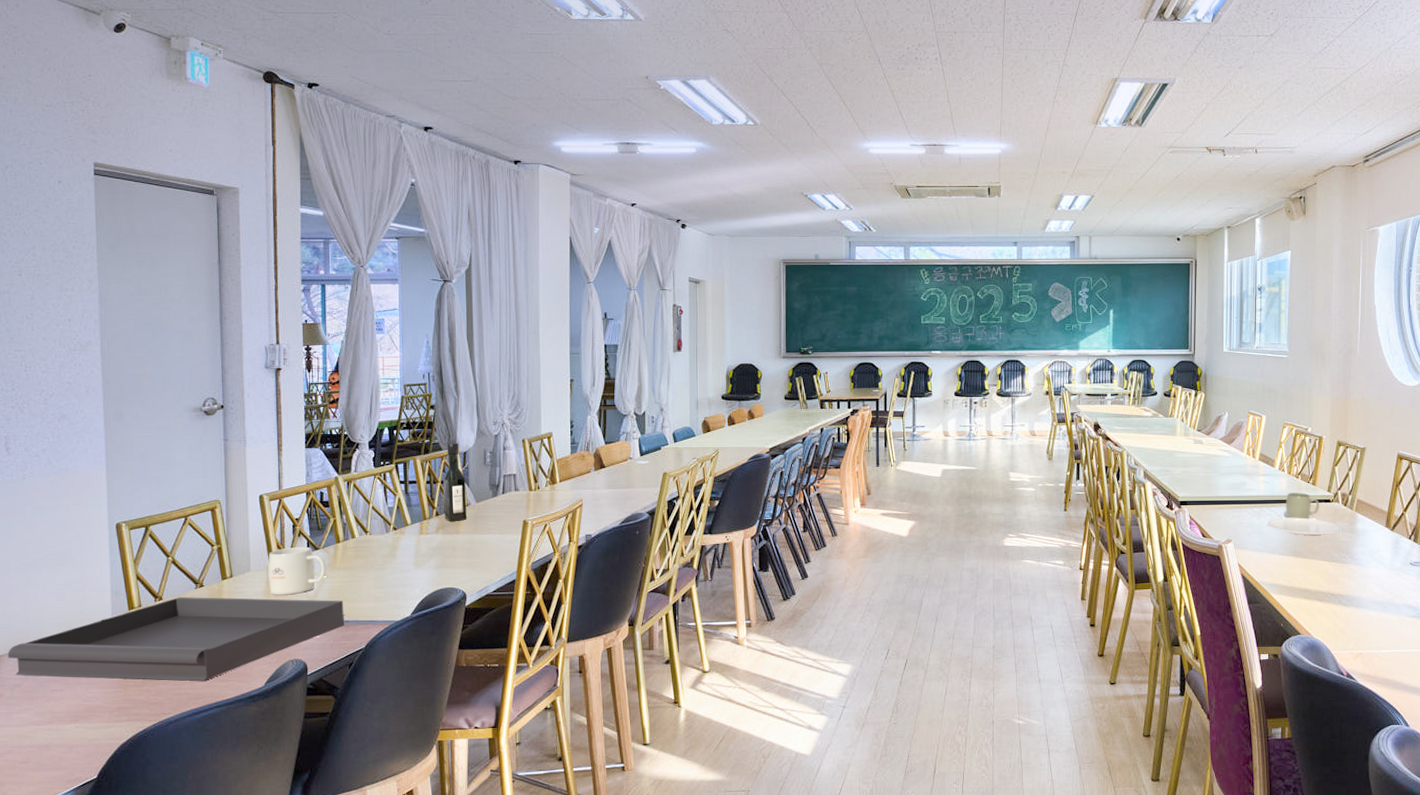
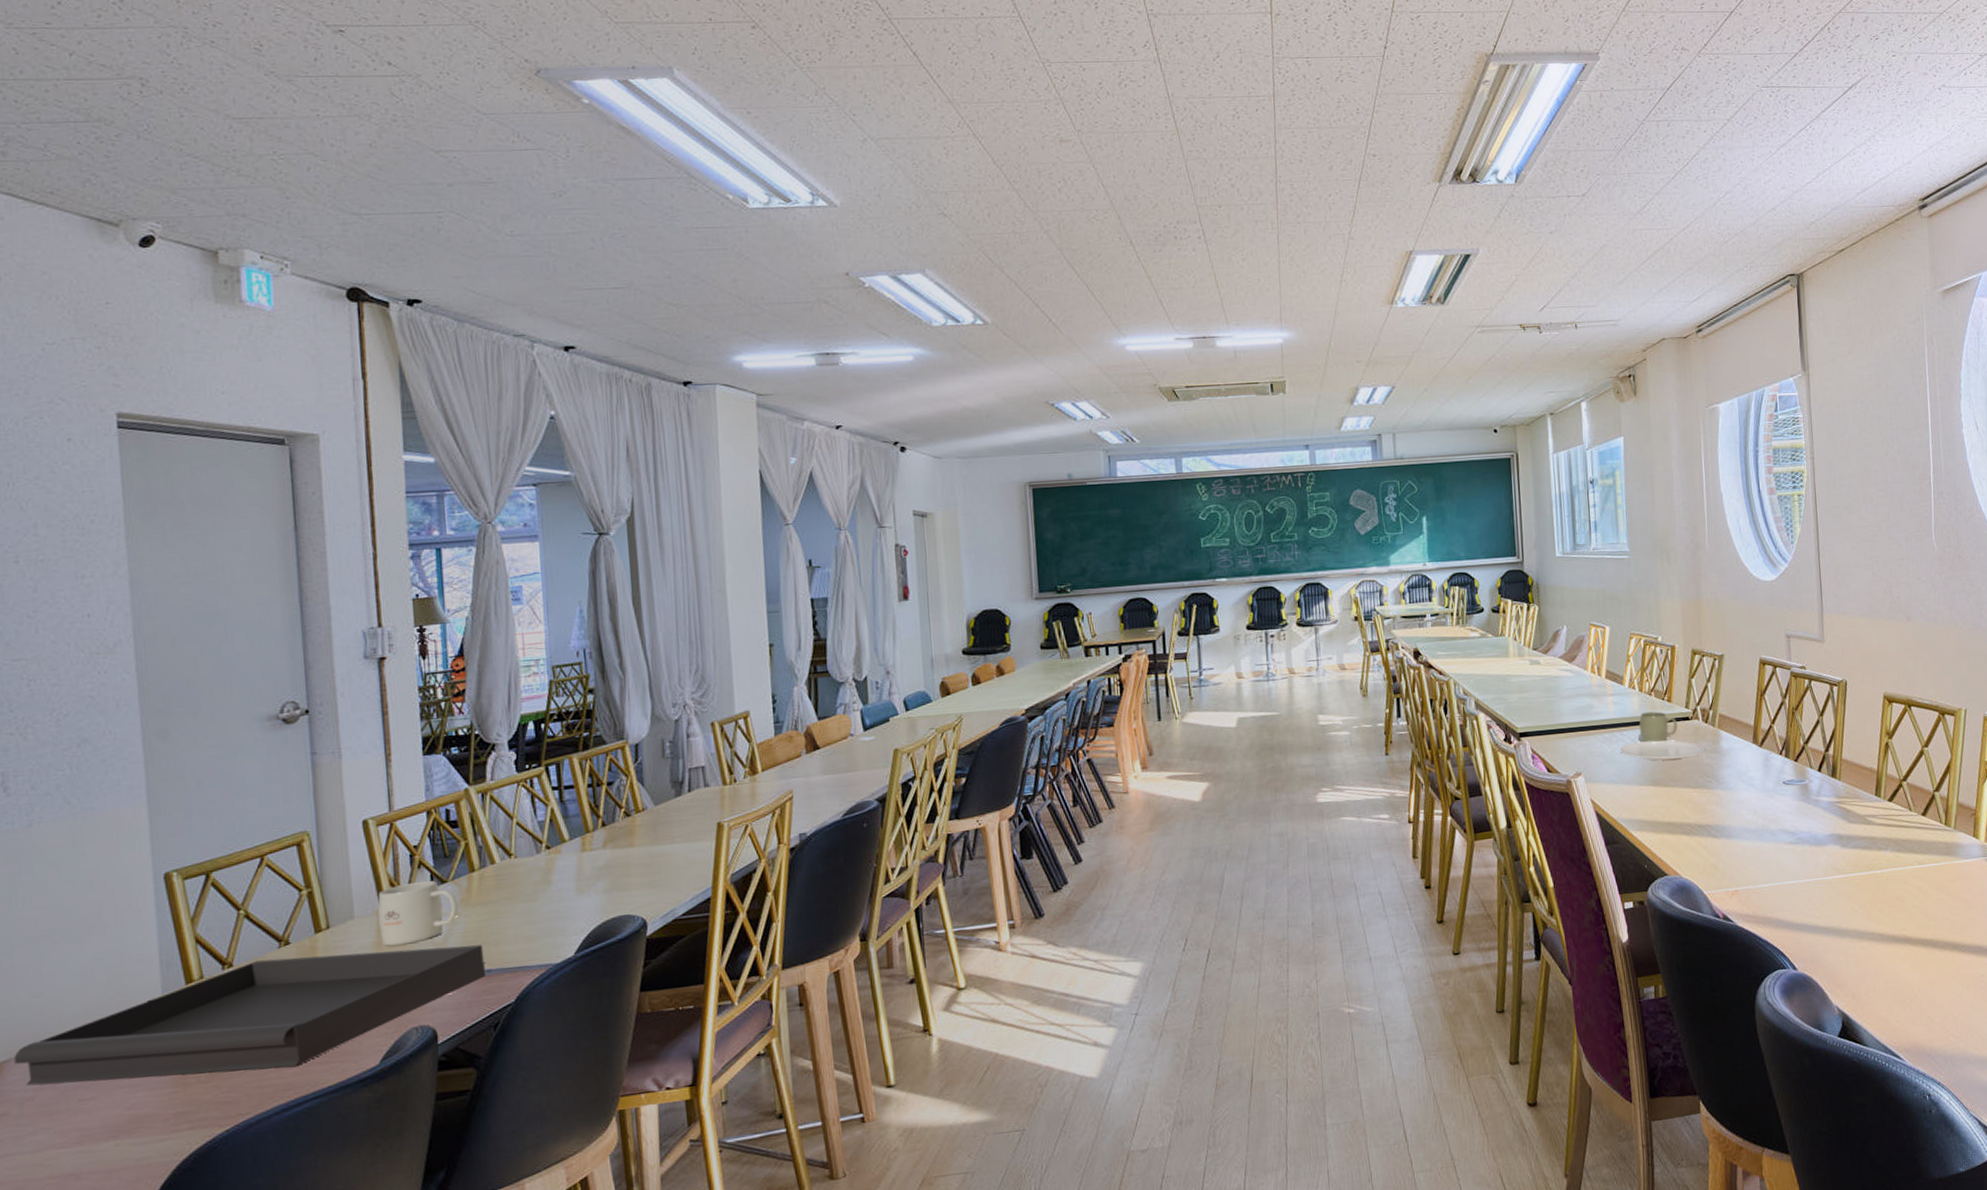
bottle: present [443,443,466,522] -> none [609,733,643,833]

